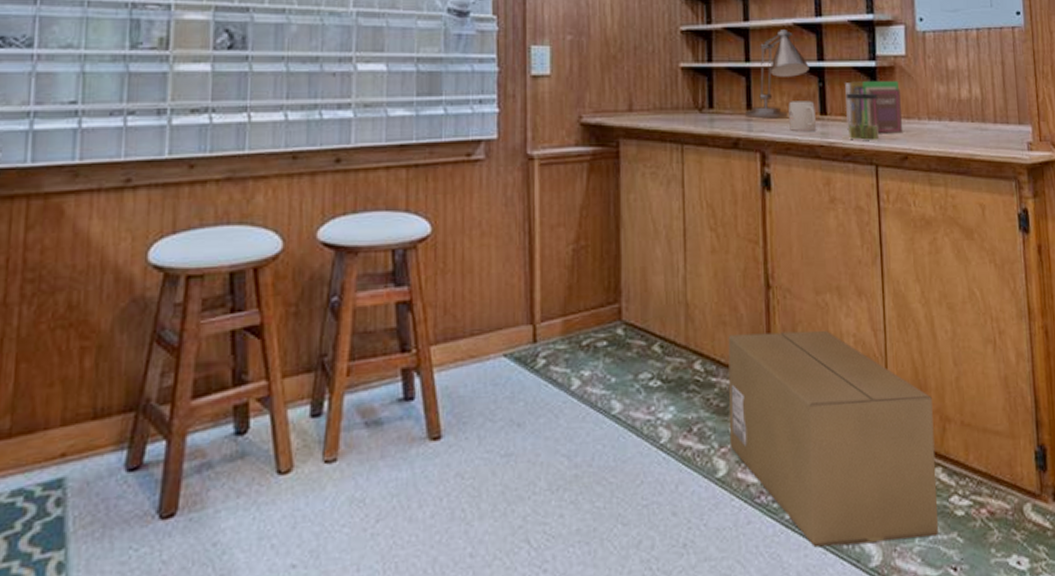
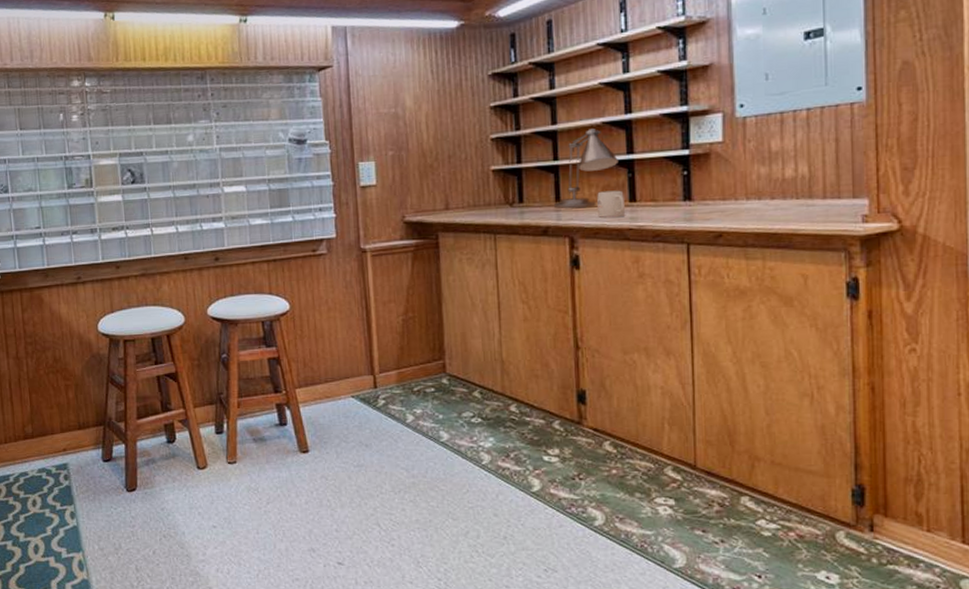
box: present [728,330,938,548] -> none [540,383,744,550]
books: present [845,81,903,134] -> none [656,166,718,216]
jar: present [846,93,879,140] -> none [656,179,691,223]

